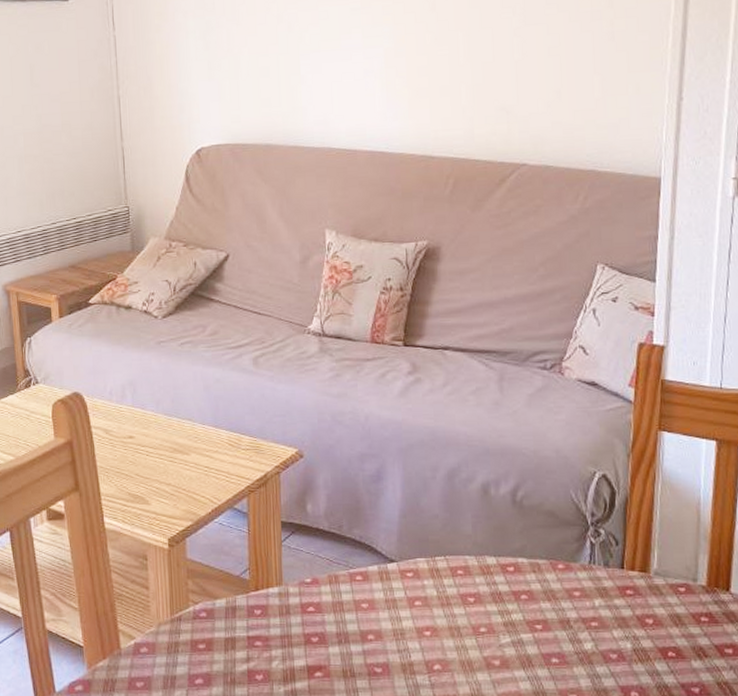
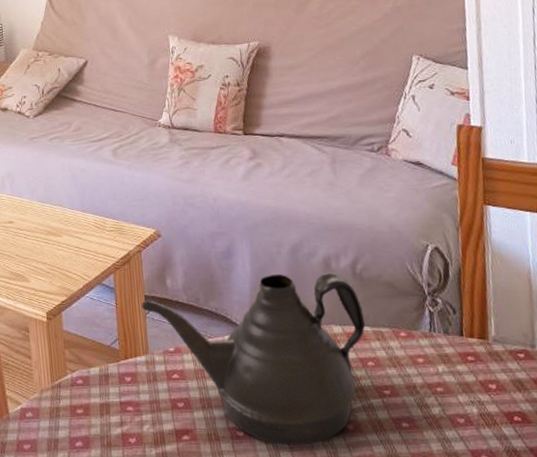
teapot: none [276,499,522,682] -> present [141,272,366,445]

